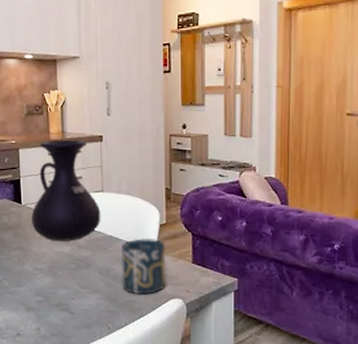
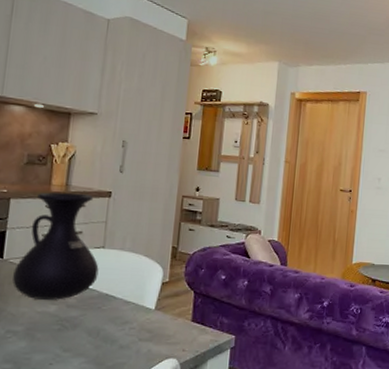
cup: present [122,237,166,295] -> none [113,296,166,356]

